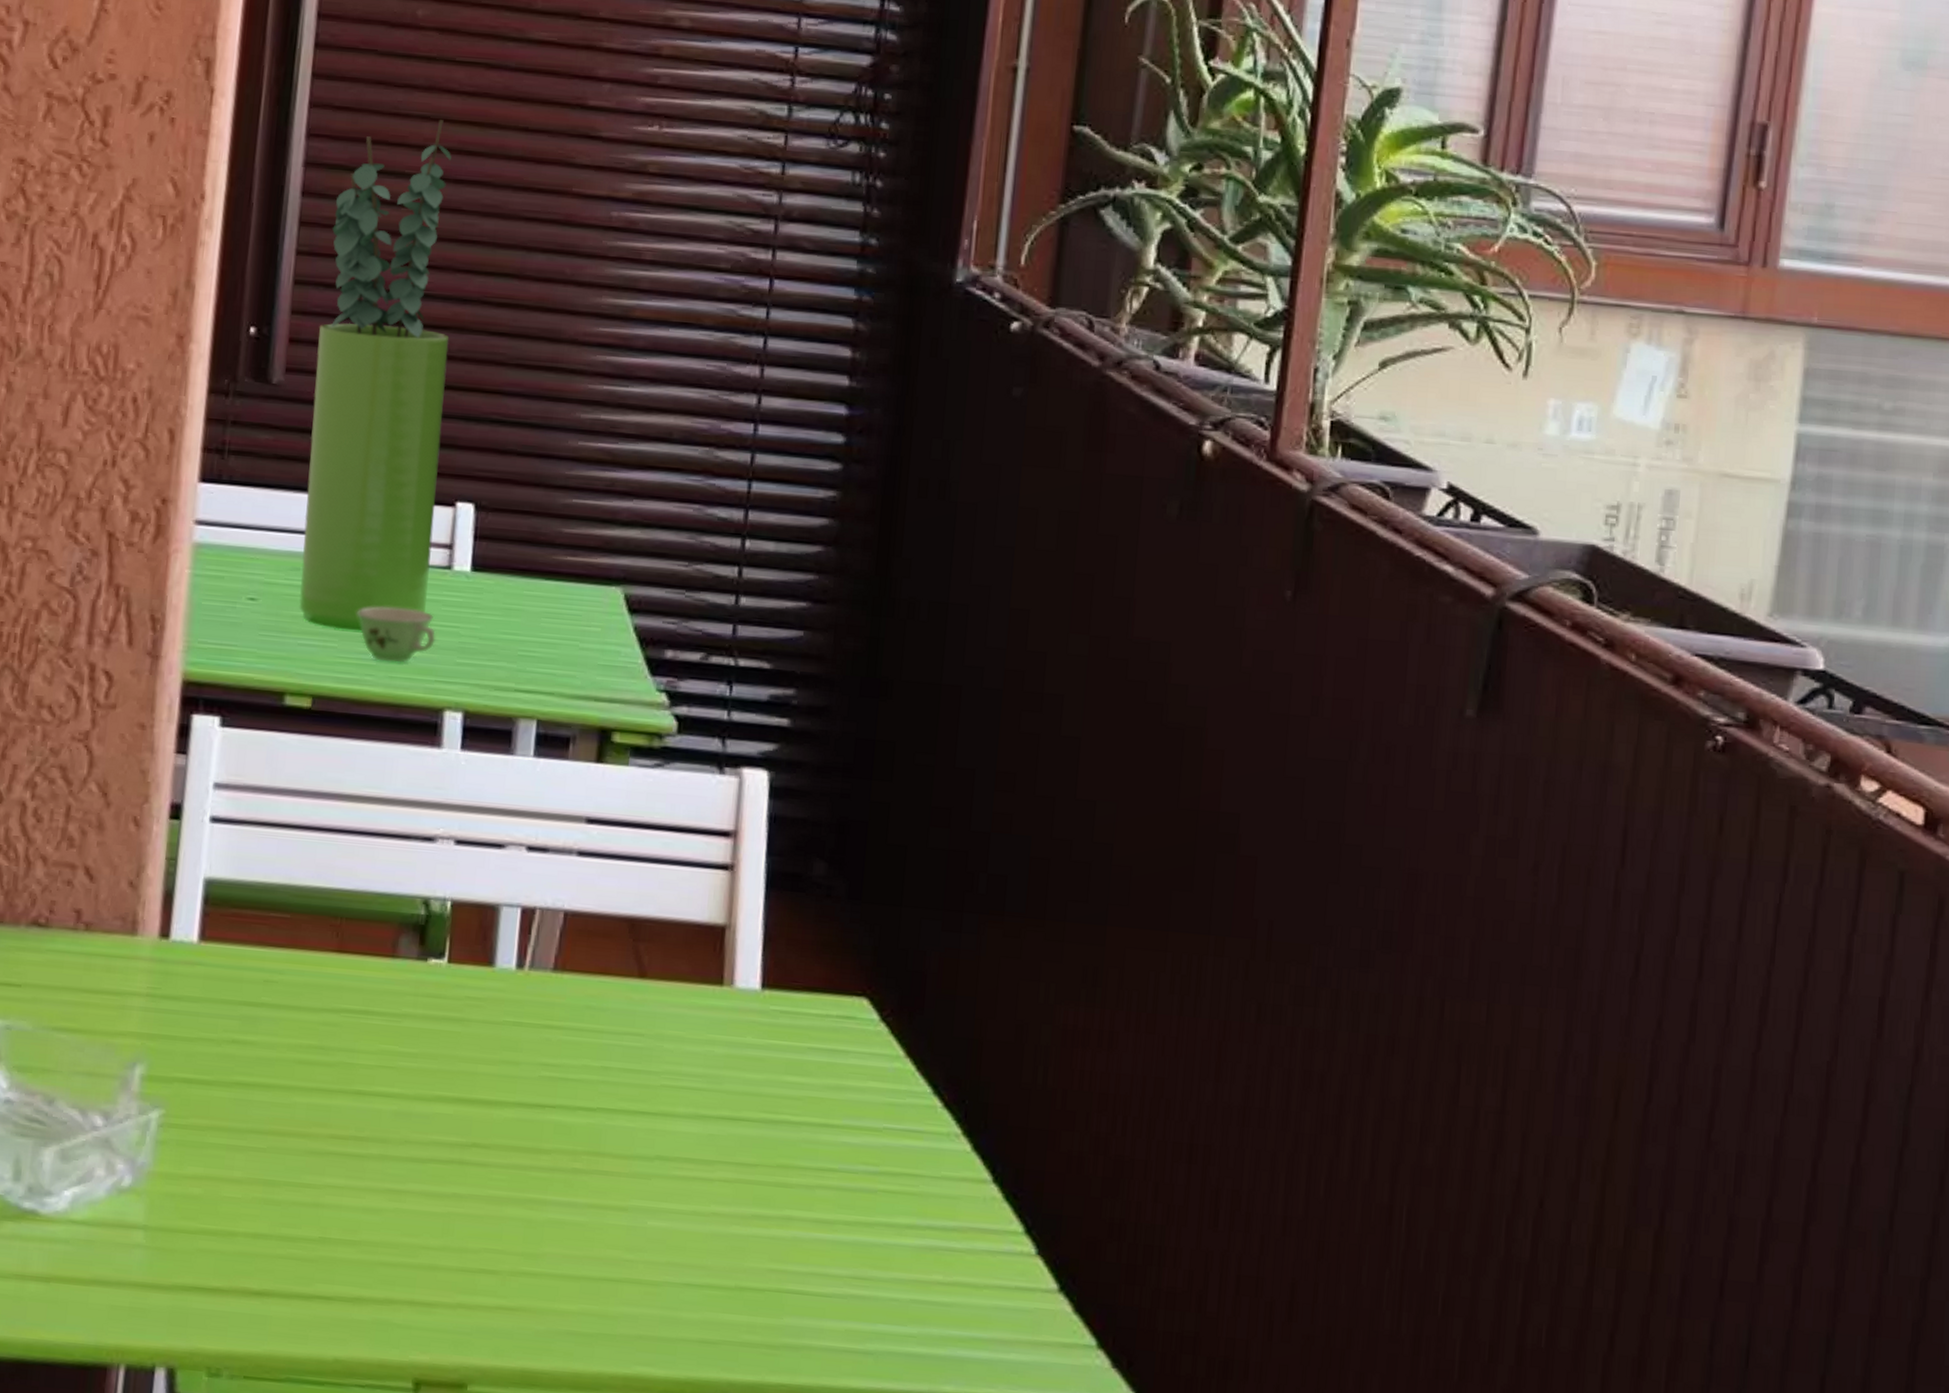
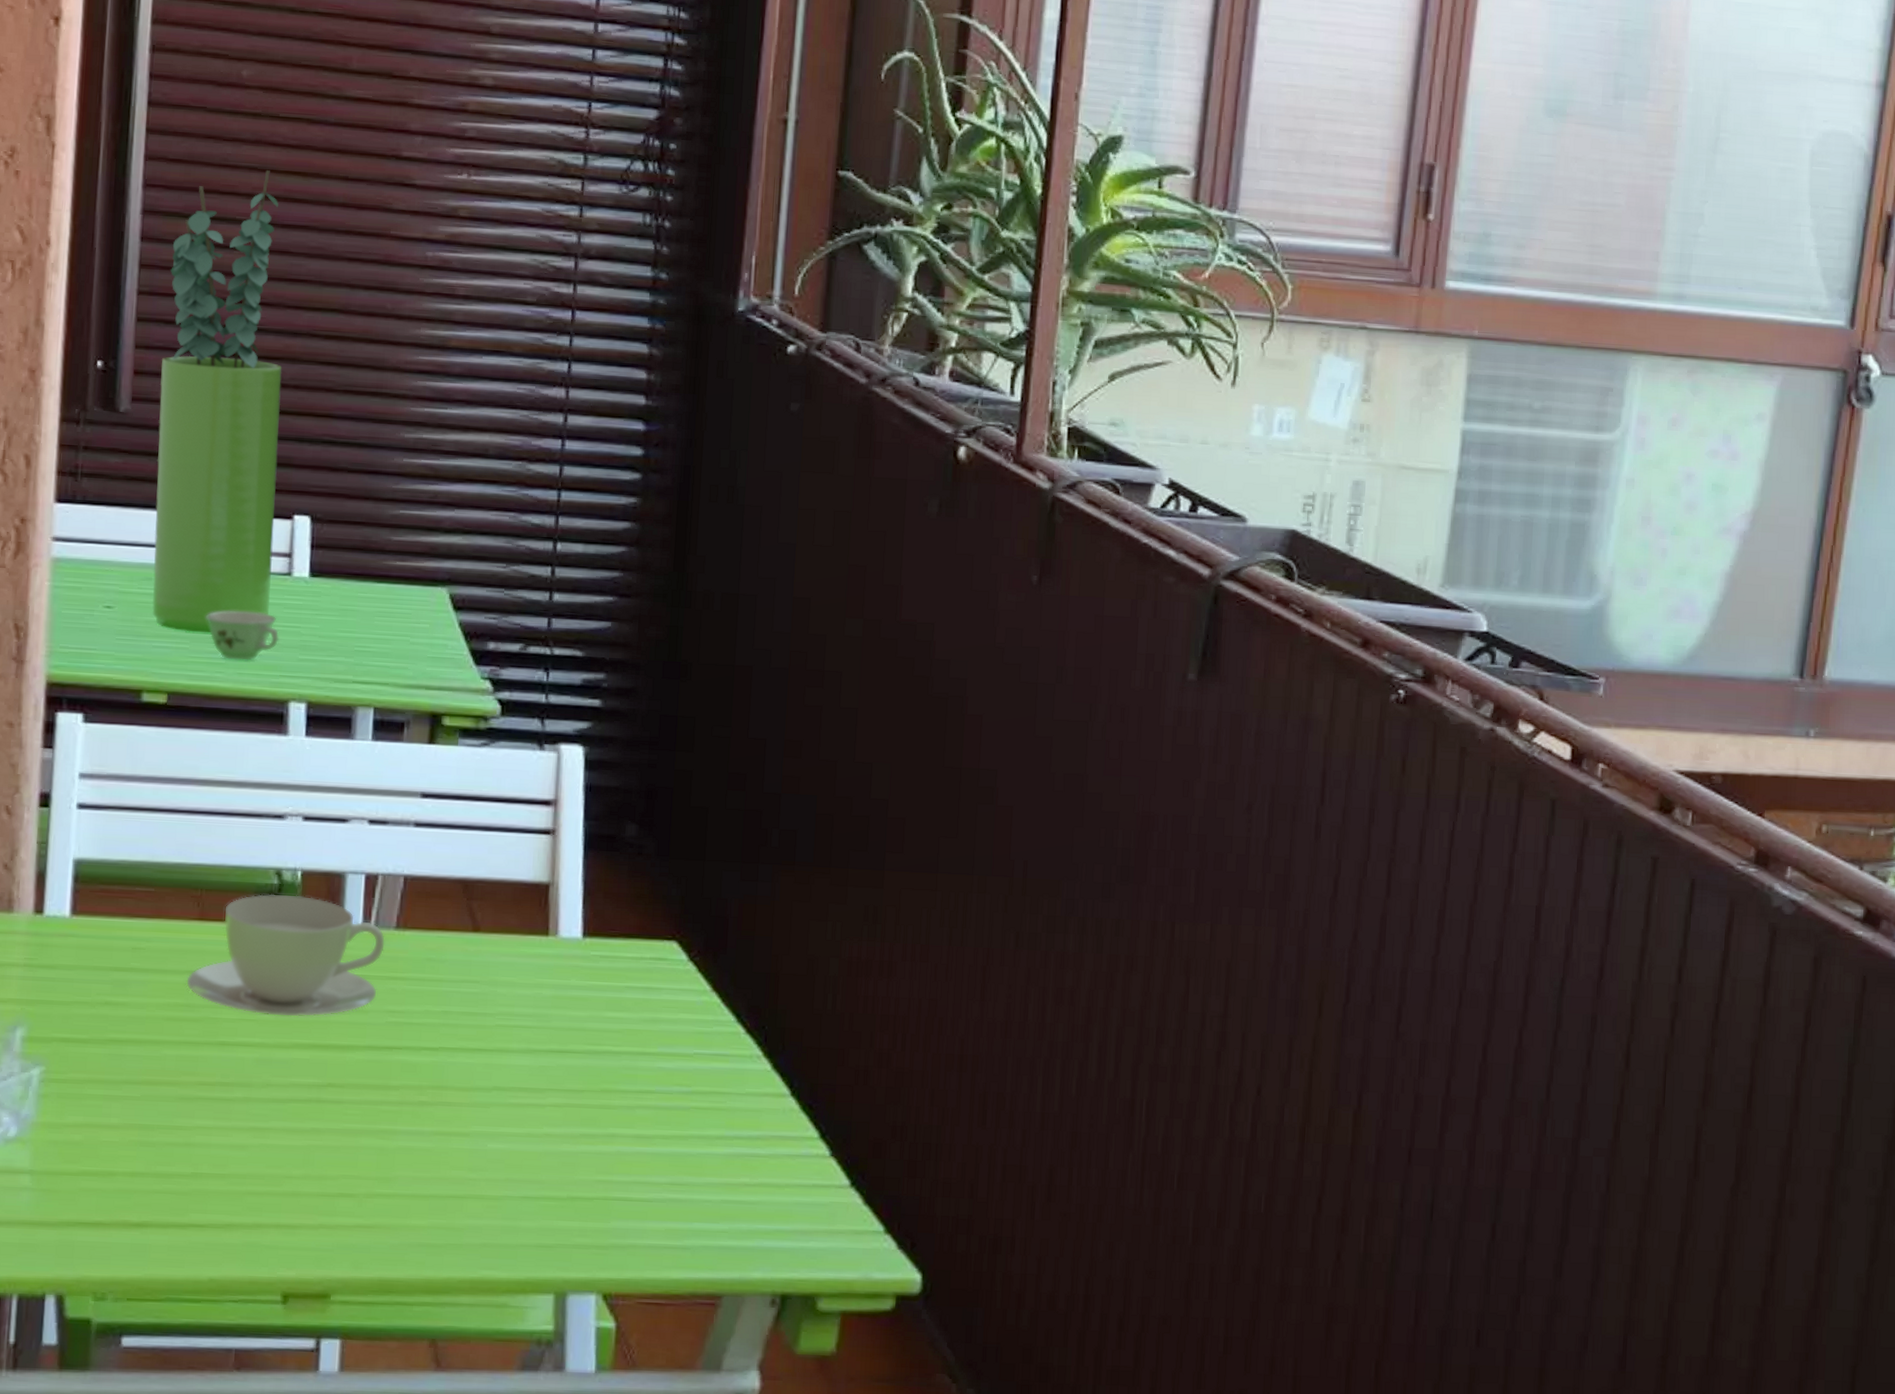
teacup: none [321,926,541,1067] -> present [186,894,385,1017]

